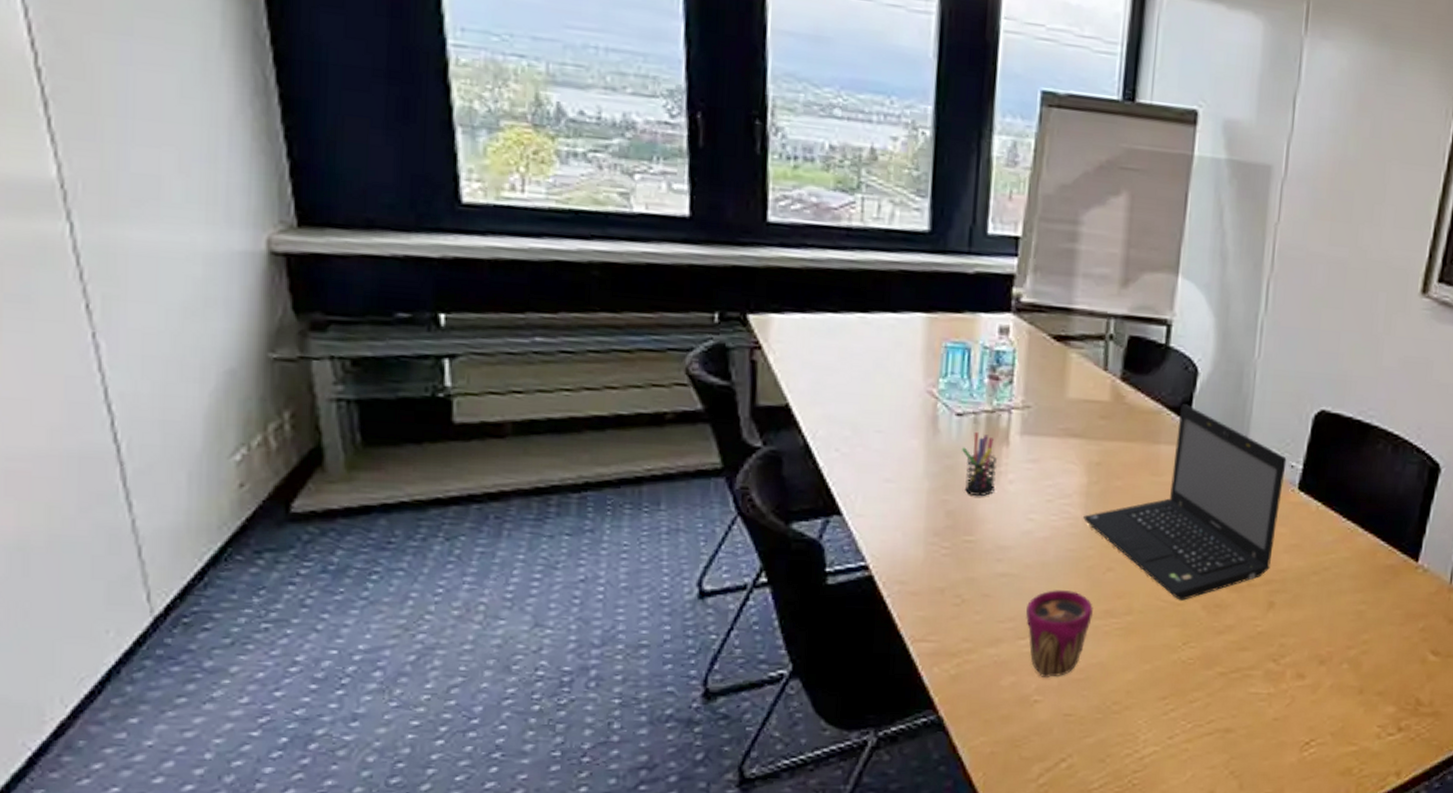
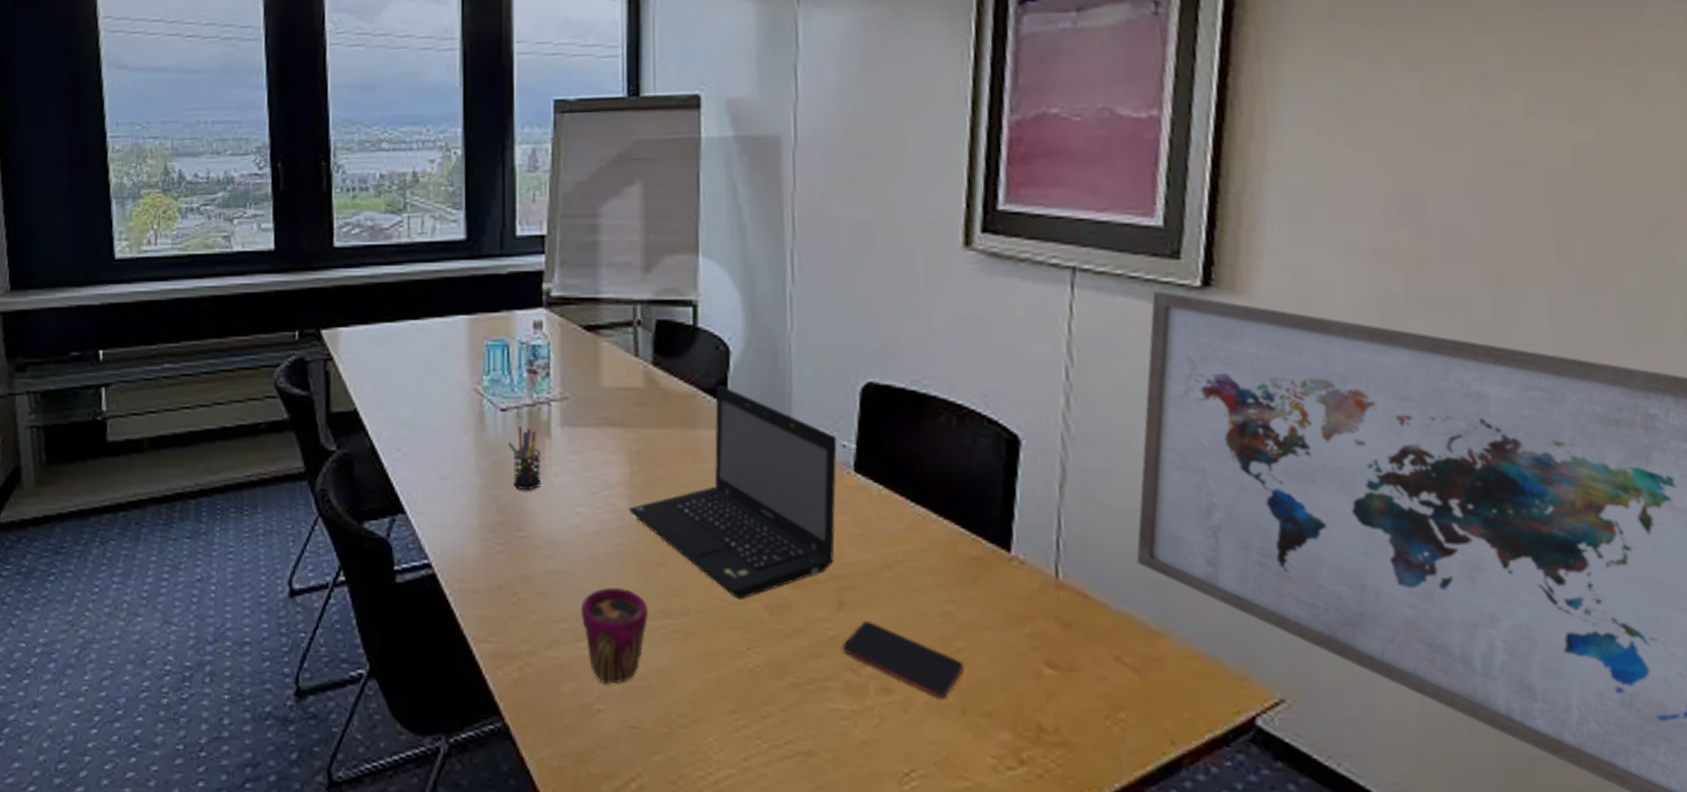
smartphone: none [1267,618,1366,682] -> present [842,620,964,699]

